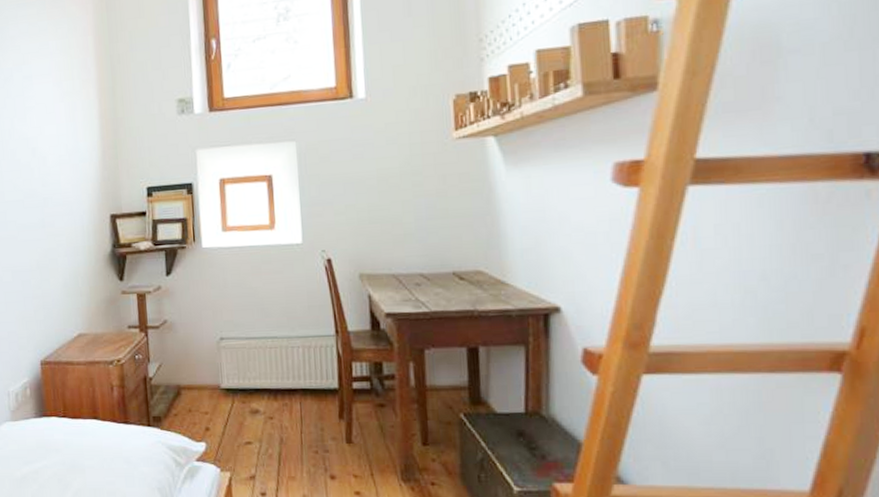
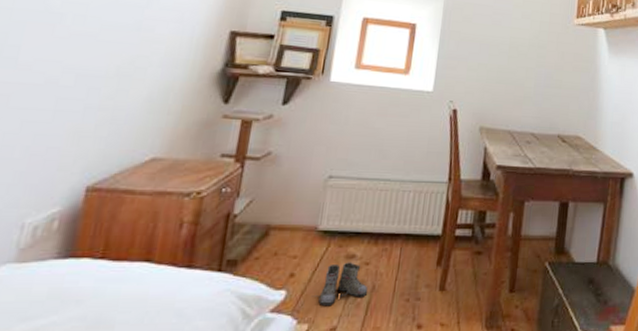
boots: none [229,416,276,457] -> present [313,262,368,307]

